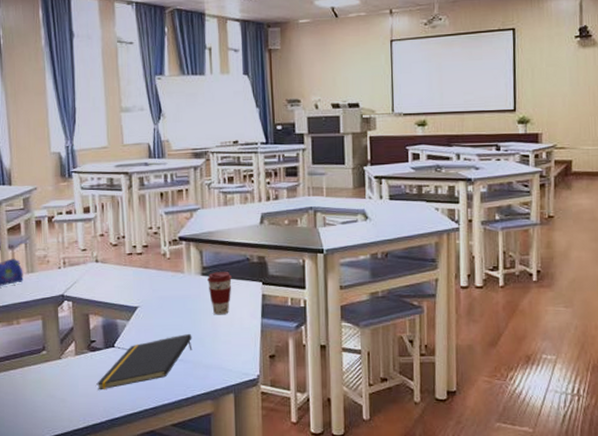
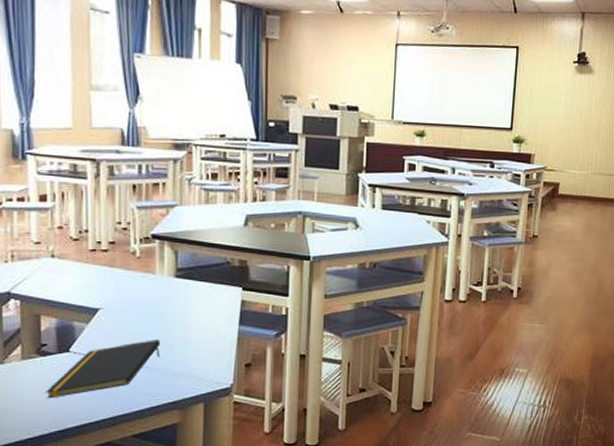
coffee cup: present [207,272,232,315] -> none [182,275,209,321]

